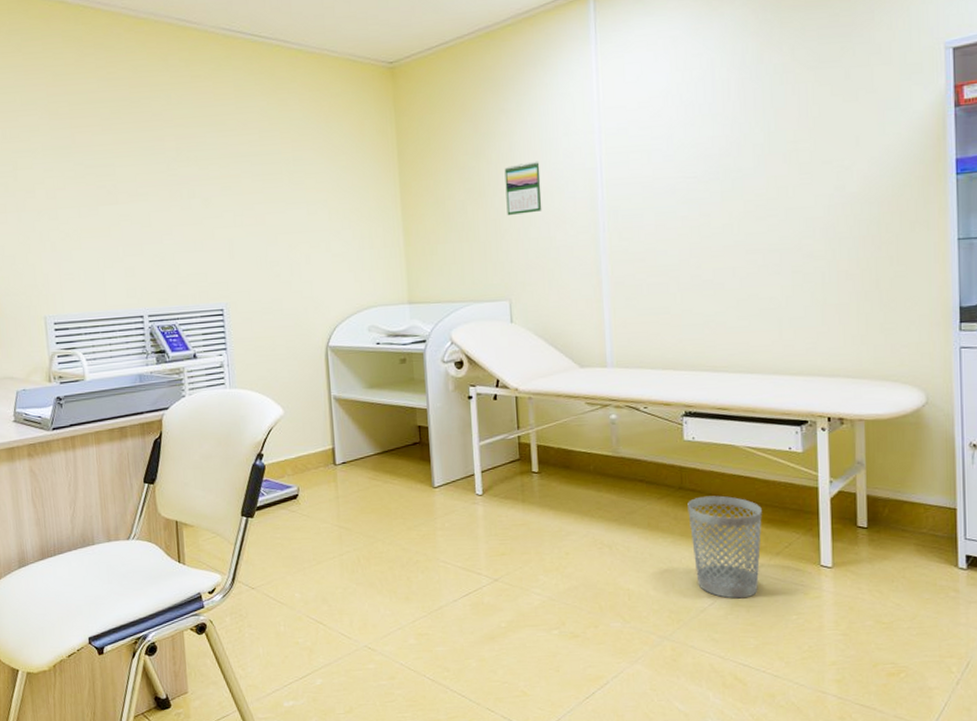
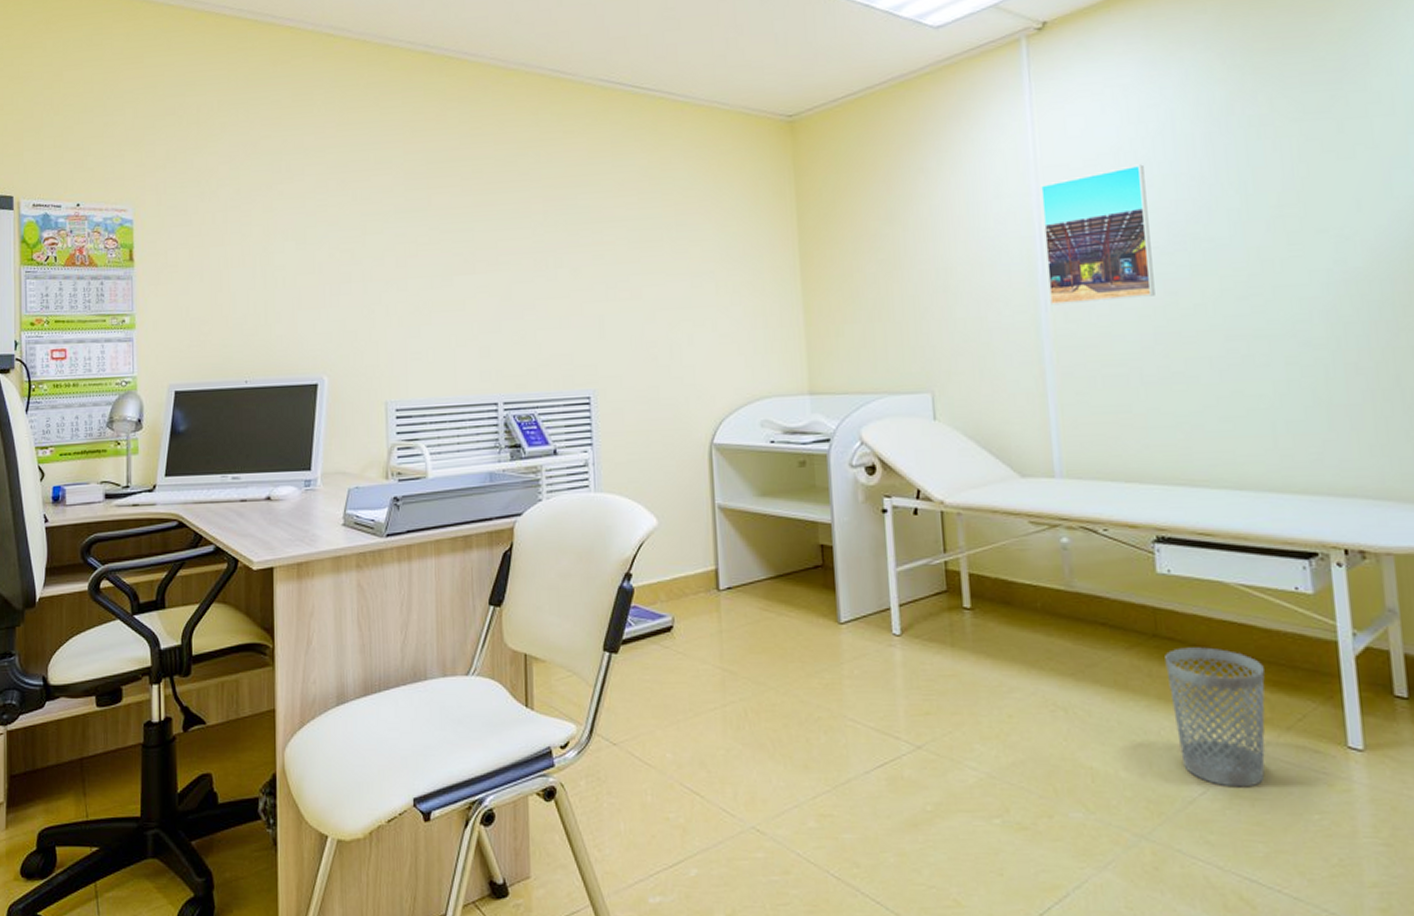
calendar: present [504,161,542,215] -> none [924,227,970,291]
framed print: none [603,106,692,227] -> present [1041,164,1155,306]

